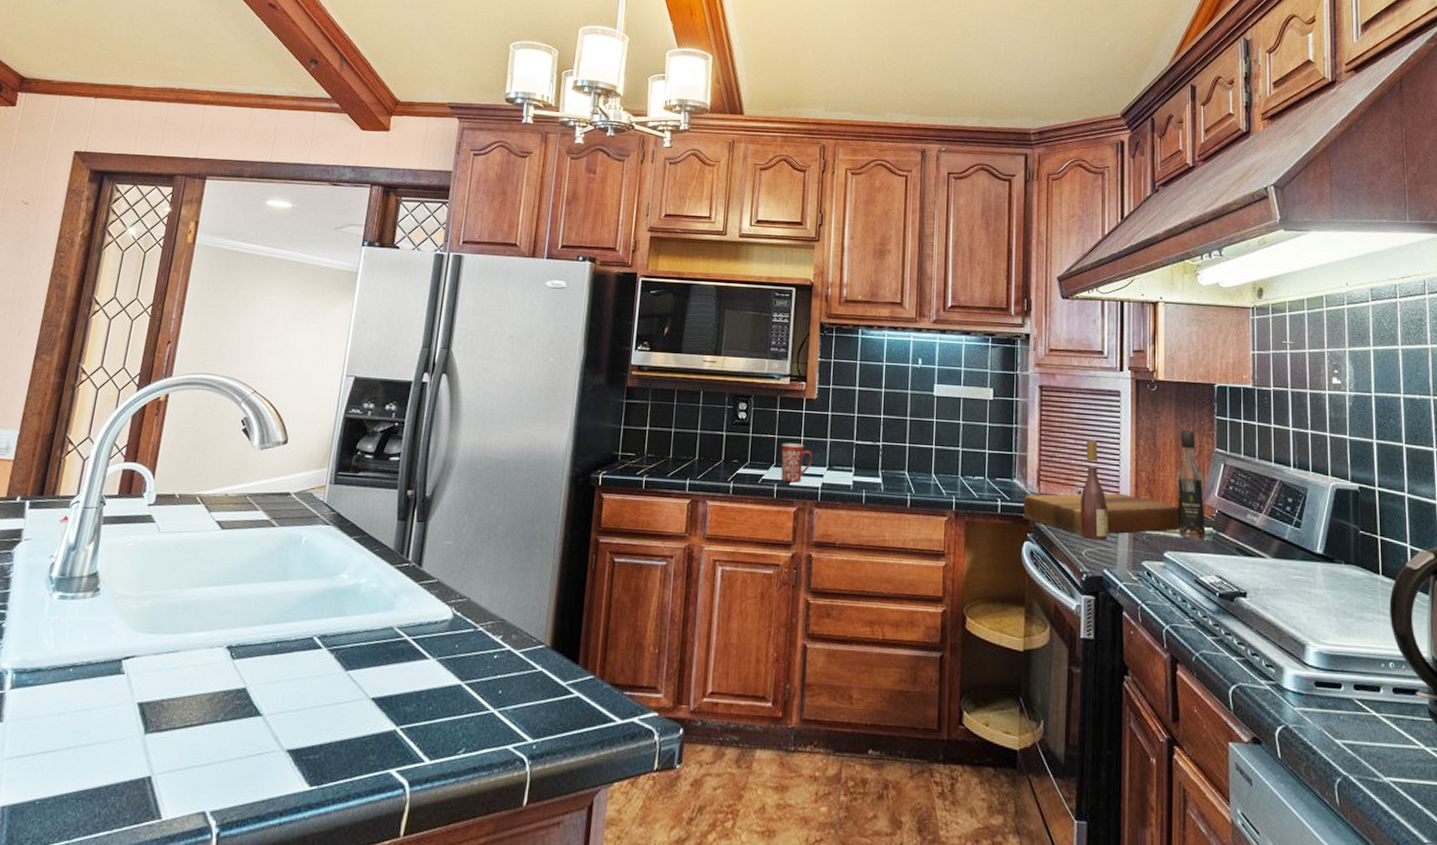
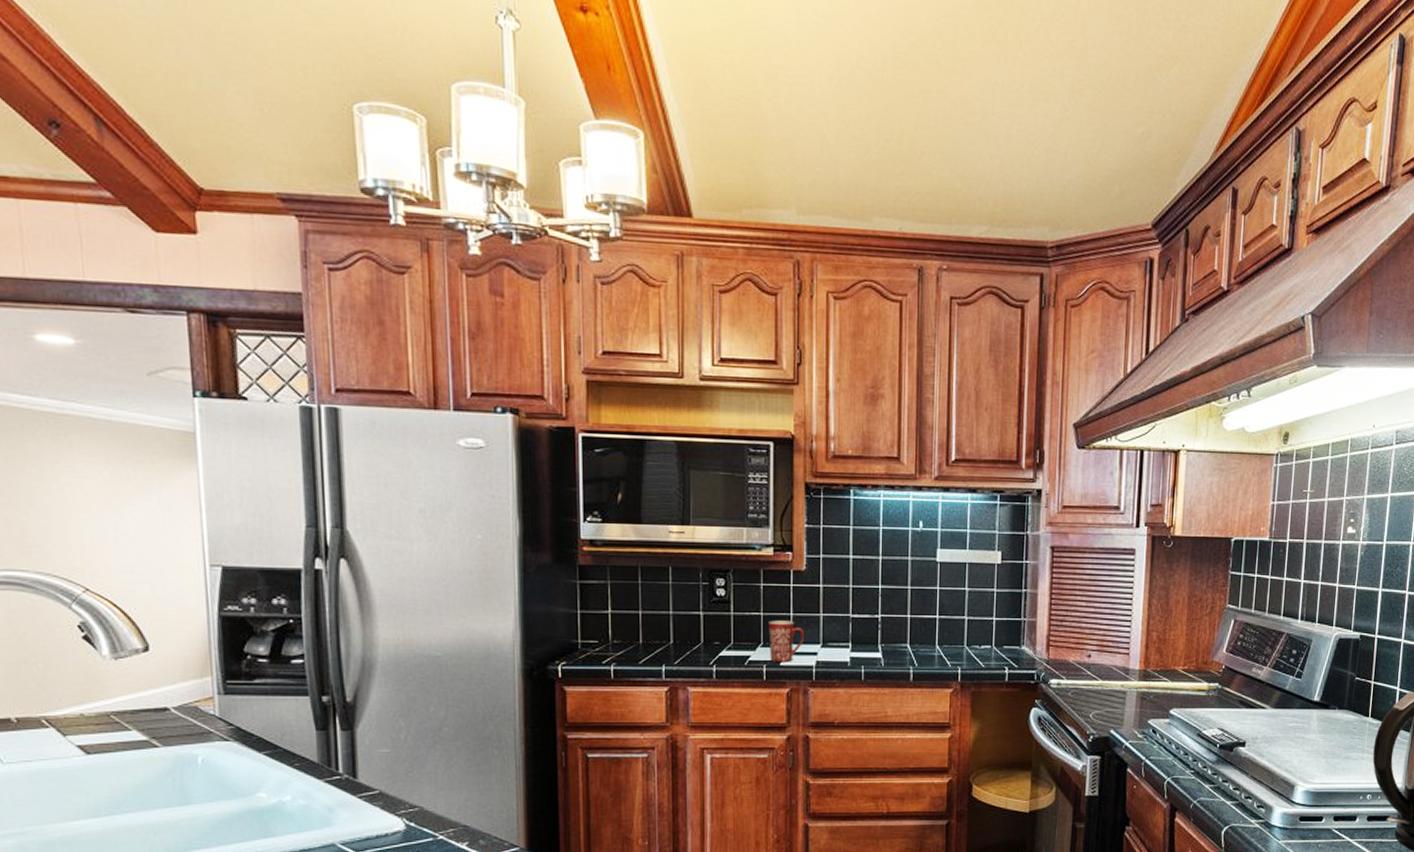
cutting board: present [1023,493,1180,535] -> none [1031,654,1187,699]
wine bottle: present [1080,440,1109,541] -> none [1089,602,1118,703]
bottle: present [1176,430,1206,540] -> none [1185,587,1213,695]

